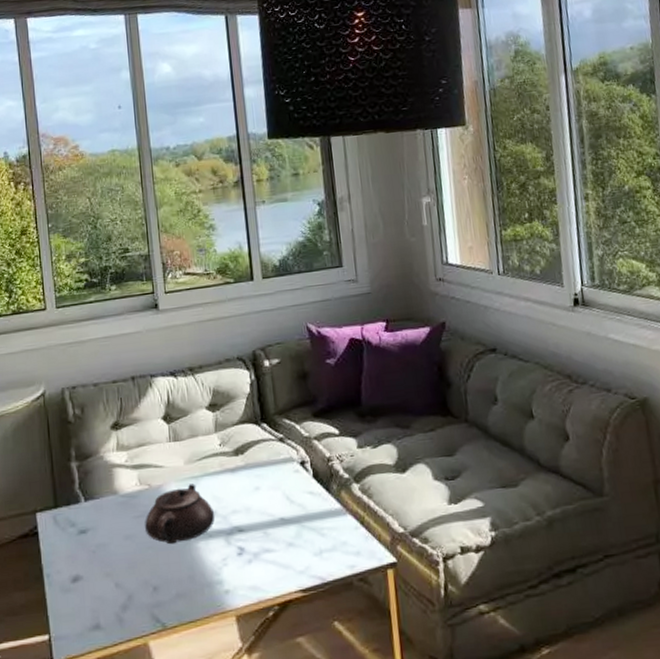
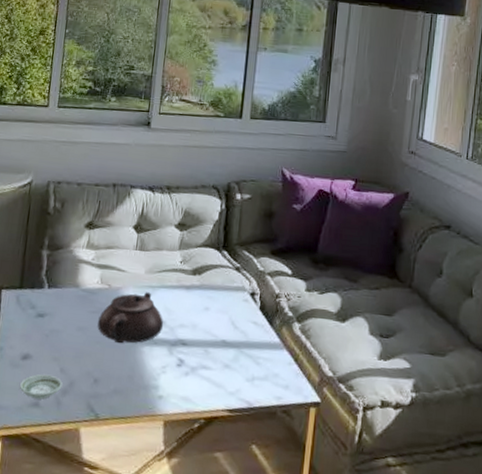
saucer: none [75,592,121,621] -> present [19,374,63,400]

